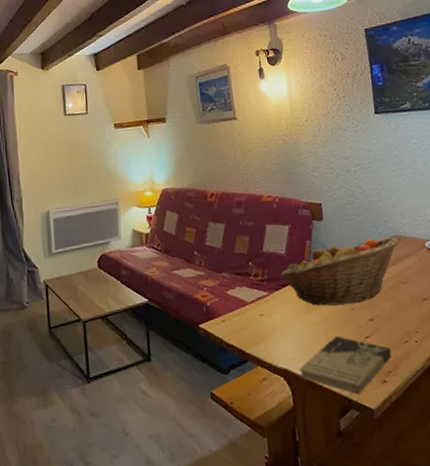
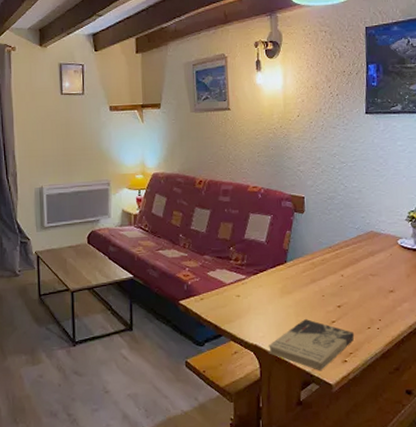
fruit basket: present [279,236,399,306] -> none [258,232,374,292]

